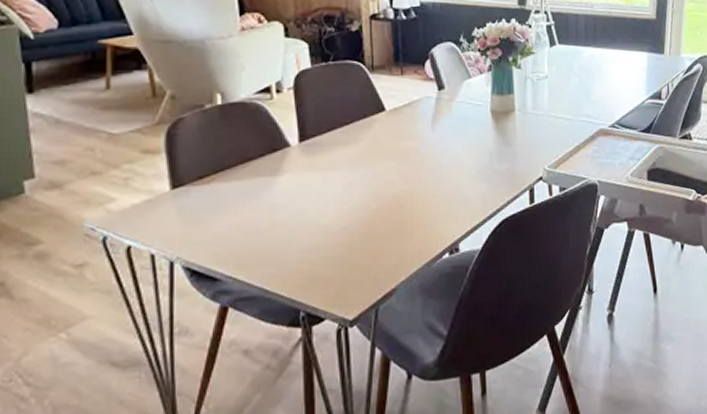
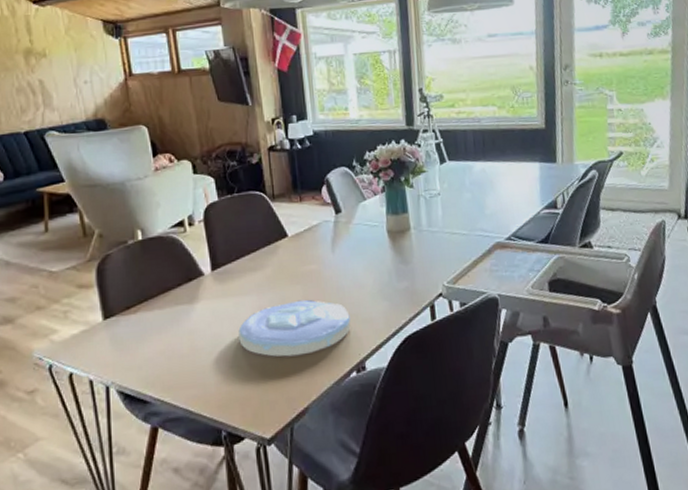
plate: none [325,177,446,236] -> present [238,299,351,357]

